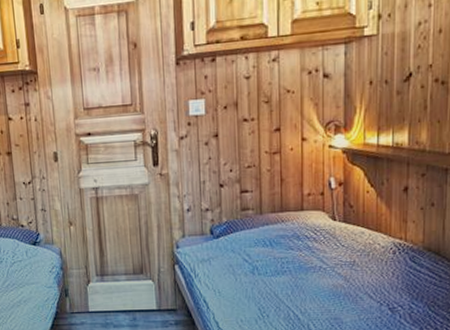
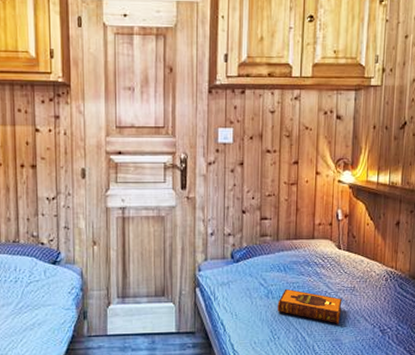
hardback book: none [265,264,340,302] -> present [277,288,342,324]

